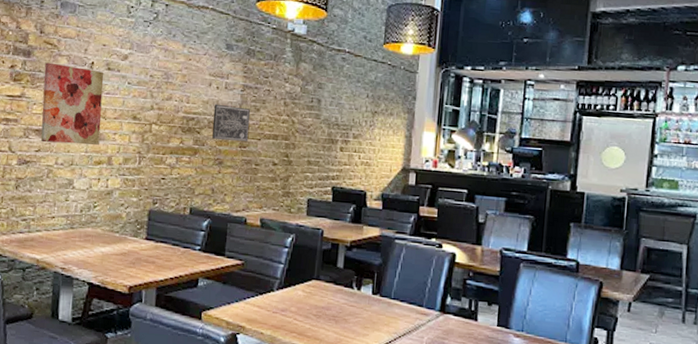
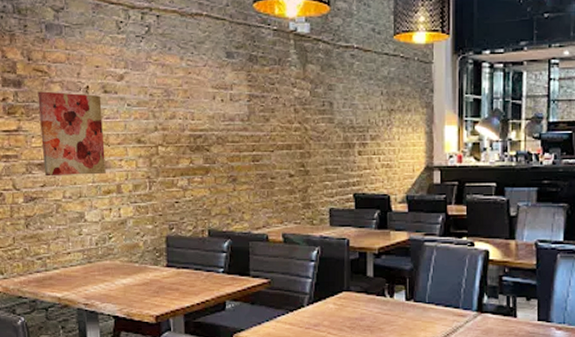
wall art: present [212,103,251,142] -> none [221,117,261,155]

